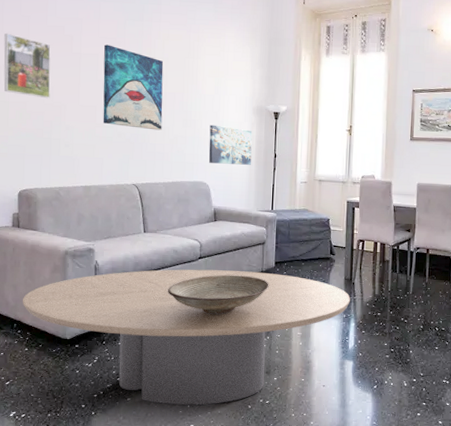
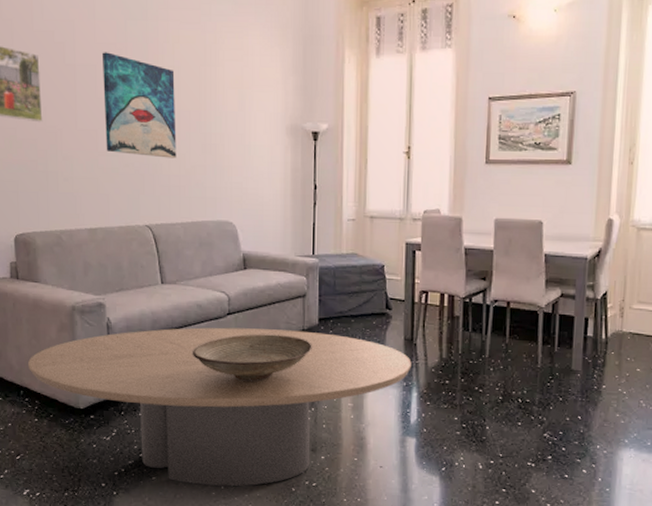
wall art: present [208,124,252,165] -> none [234,149,286,199]

